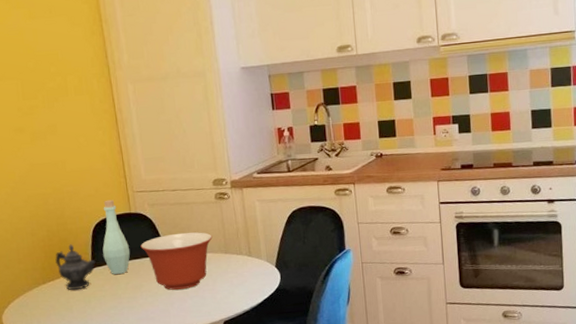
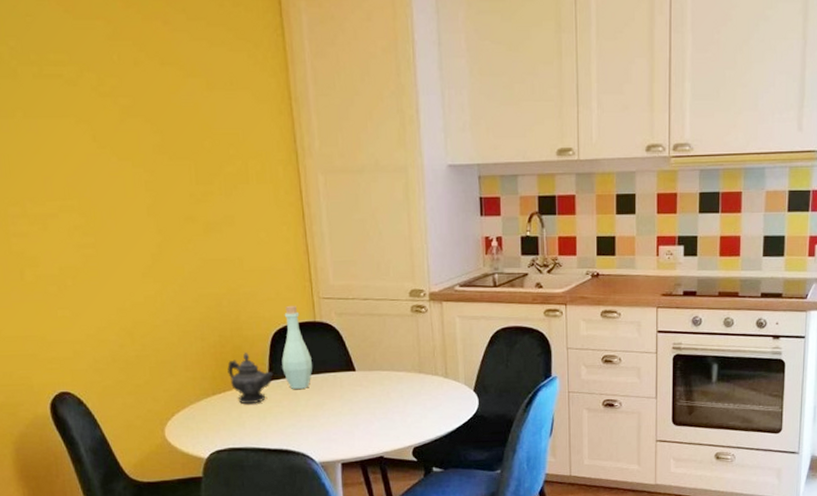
mixing bowl: present [140,232,213,290] -> none [324,347,406,410]

